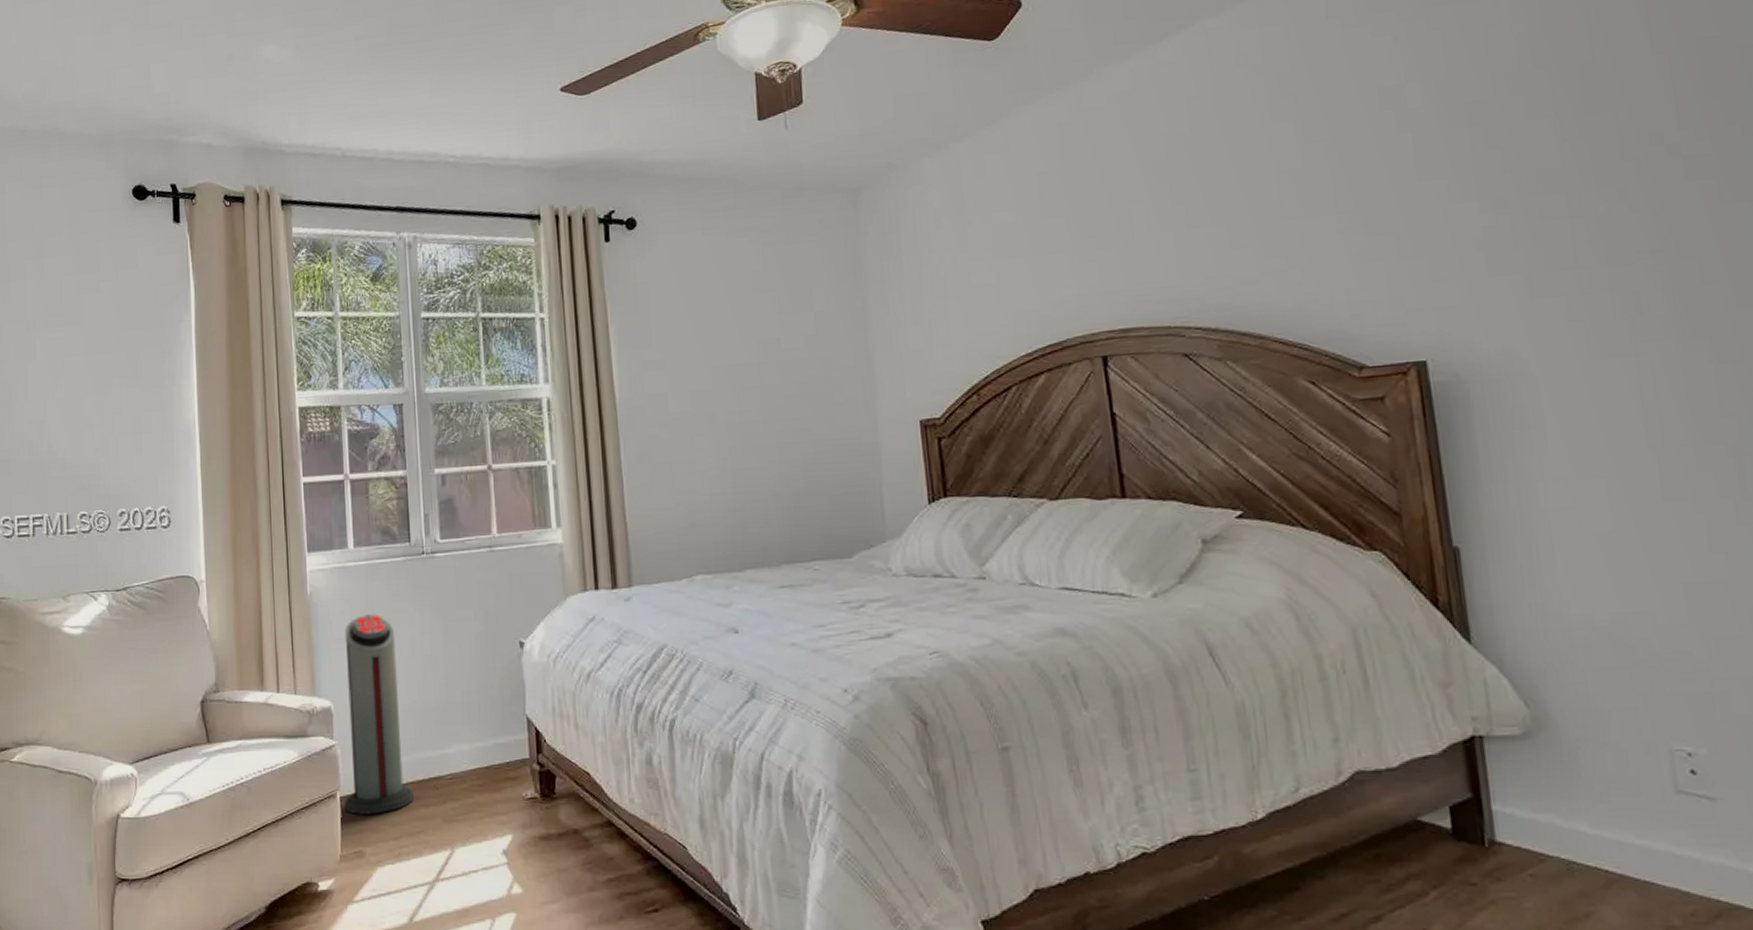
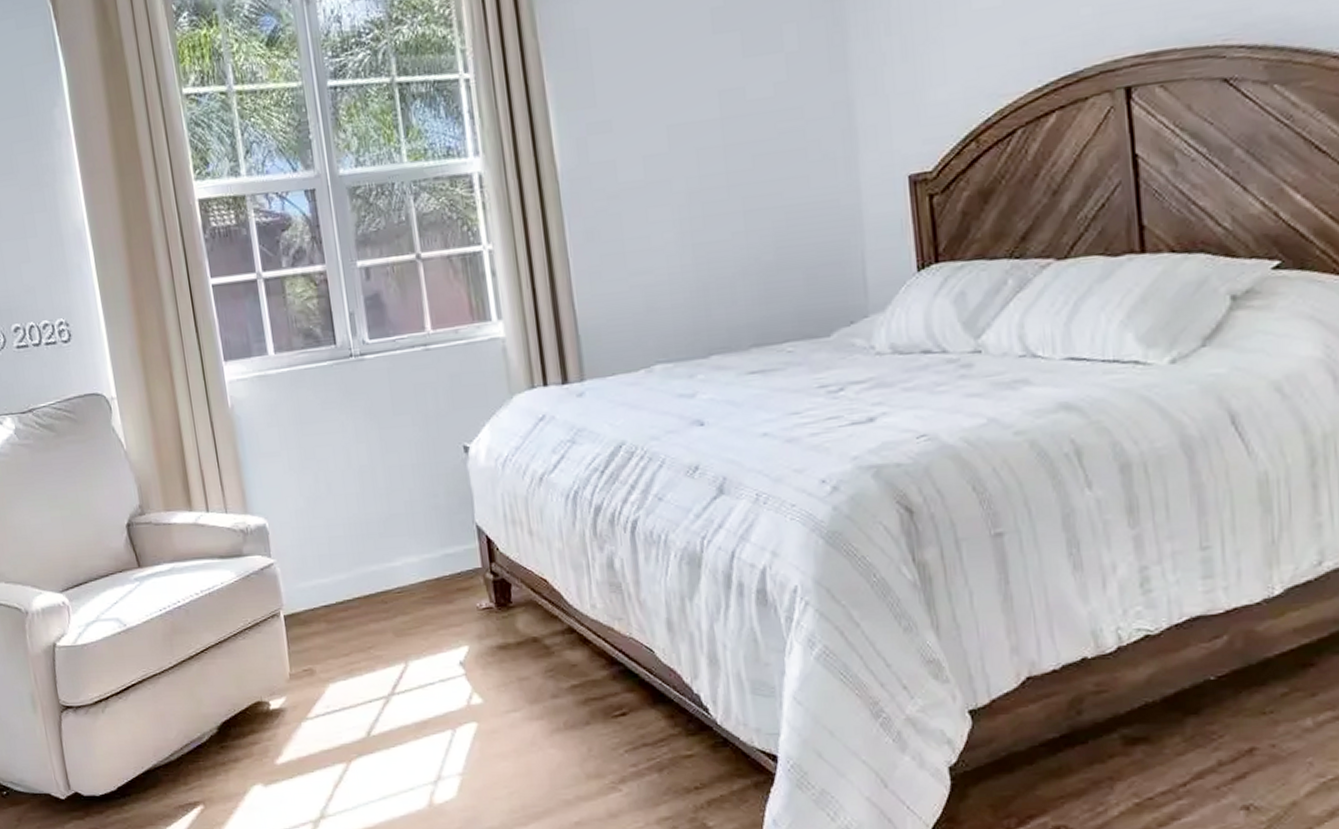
air purifier: present [344,614,414,815] -> none [272,424,362,633]

